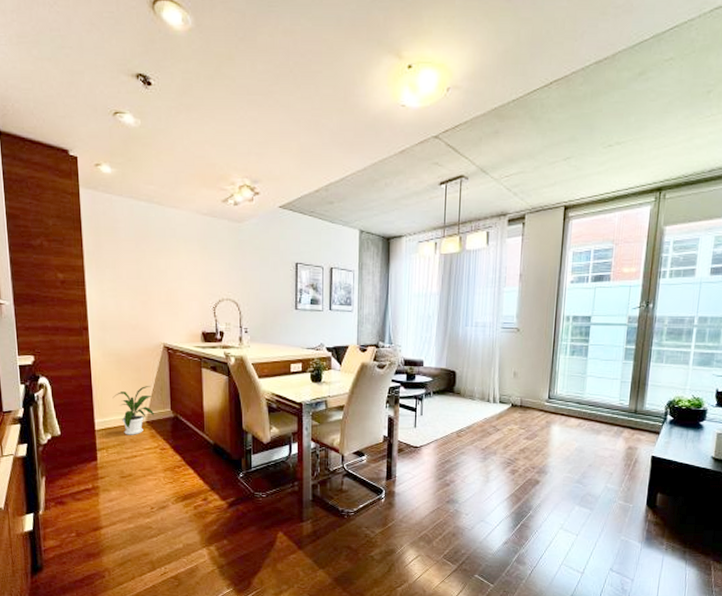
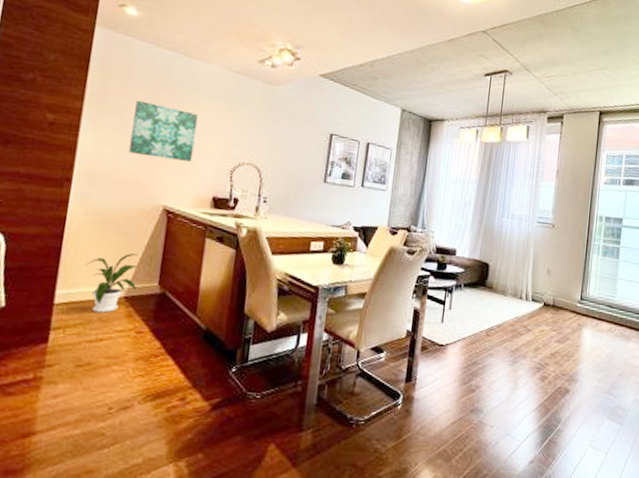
wall art: none [125,252,180,302] -> present [129,100,198,162]

